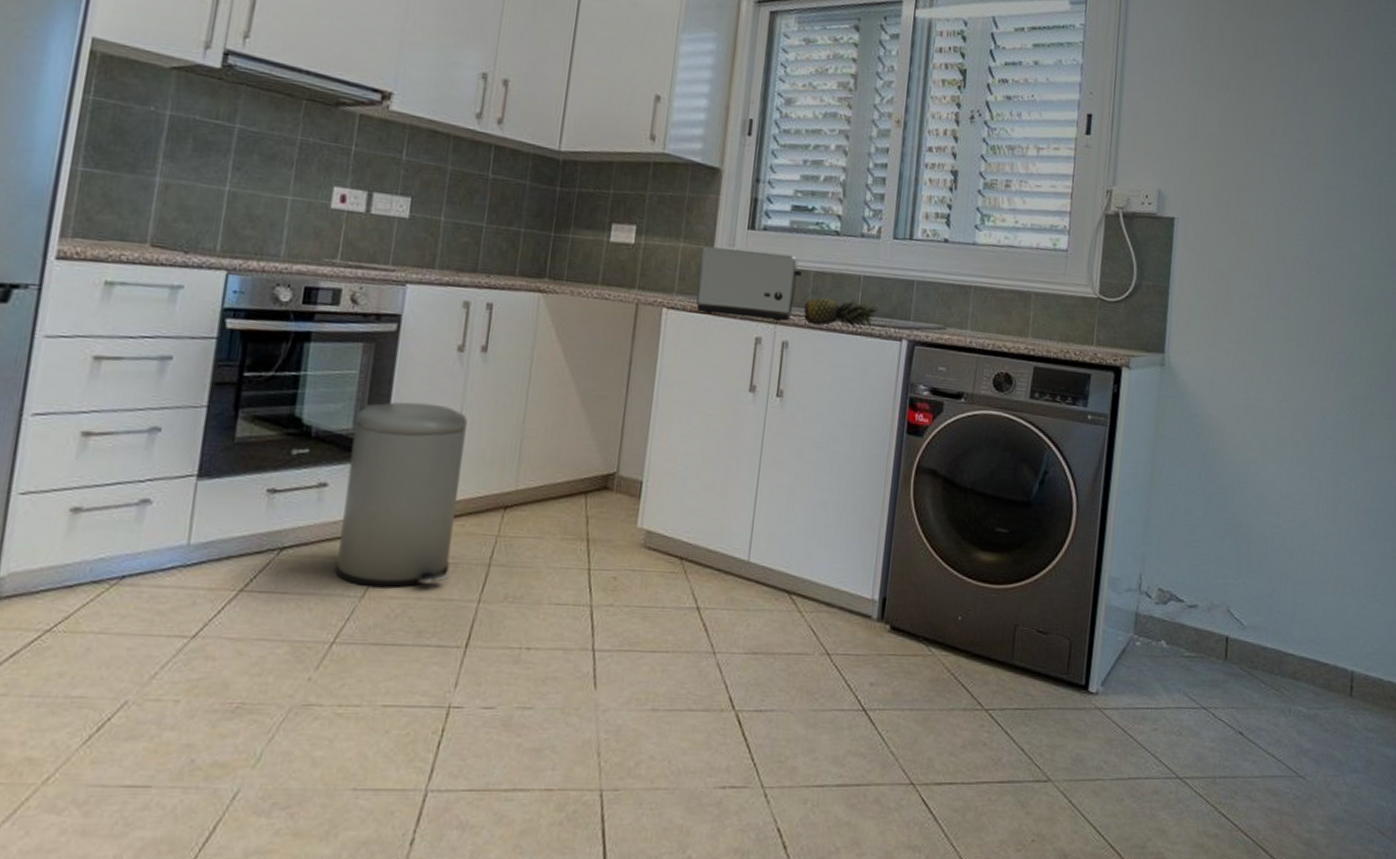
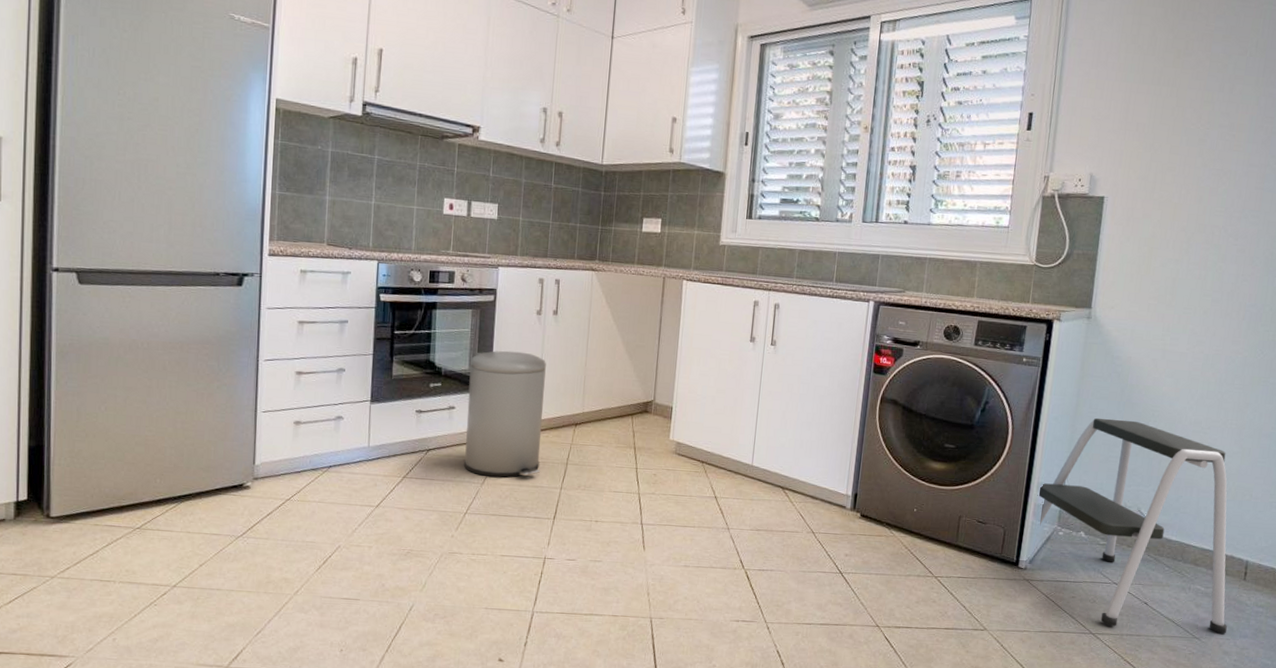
toaster: present [696,246,803,322] -> none [708,233,790,289]
fruit: present [803,297,878,331] -> none [791,270,850,294]
step stool: none [1108,491,1335,769] -> present [1037,417,1228,634]

